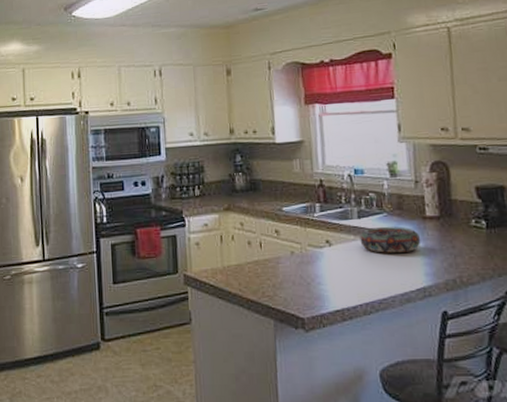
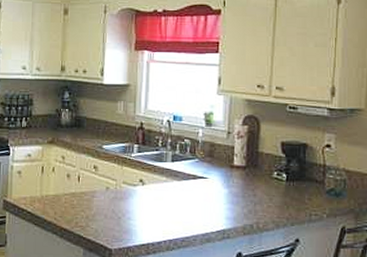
decorative bowl: present [360,227,421,253] -> none [171,172,226,197]

